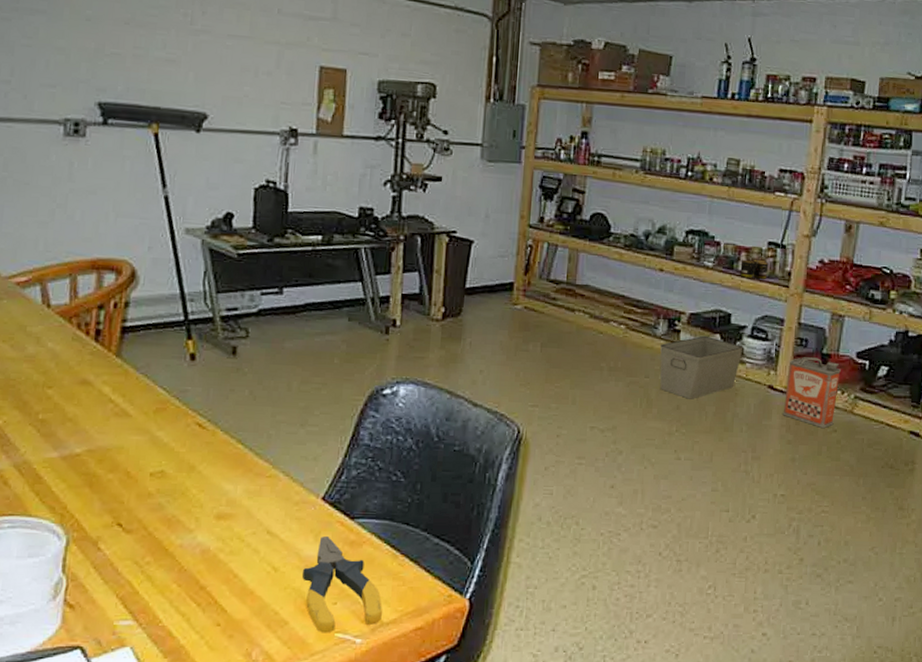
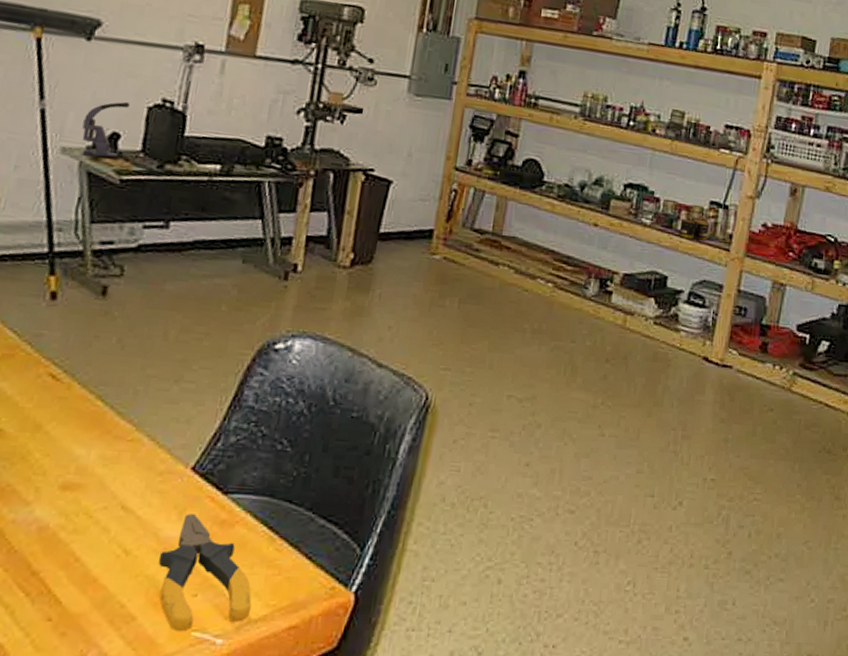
hand press: none [201,184,238,236] -> present [82,101,130,159]
storage bin: present [660,335,743,399] -> none [586,299,679,369]
fuel can: present [783,357,841,428] -> none [717,327,780,406]

